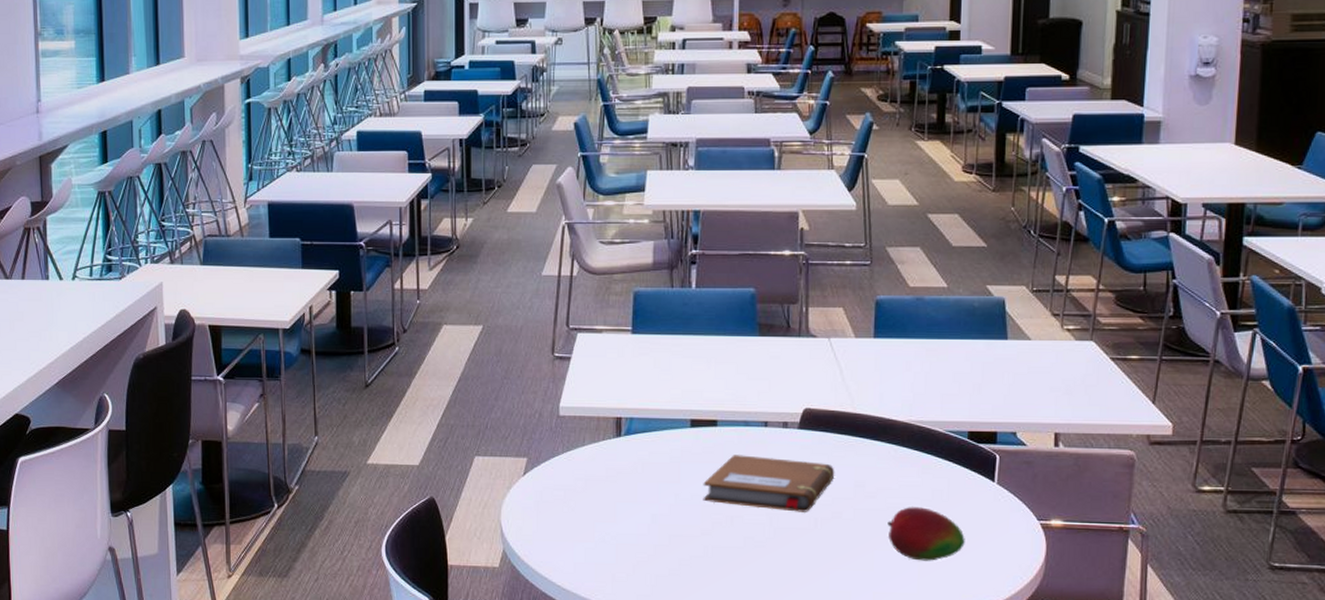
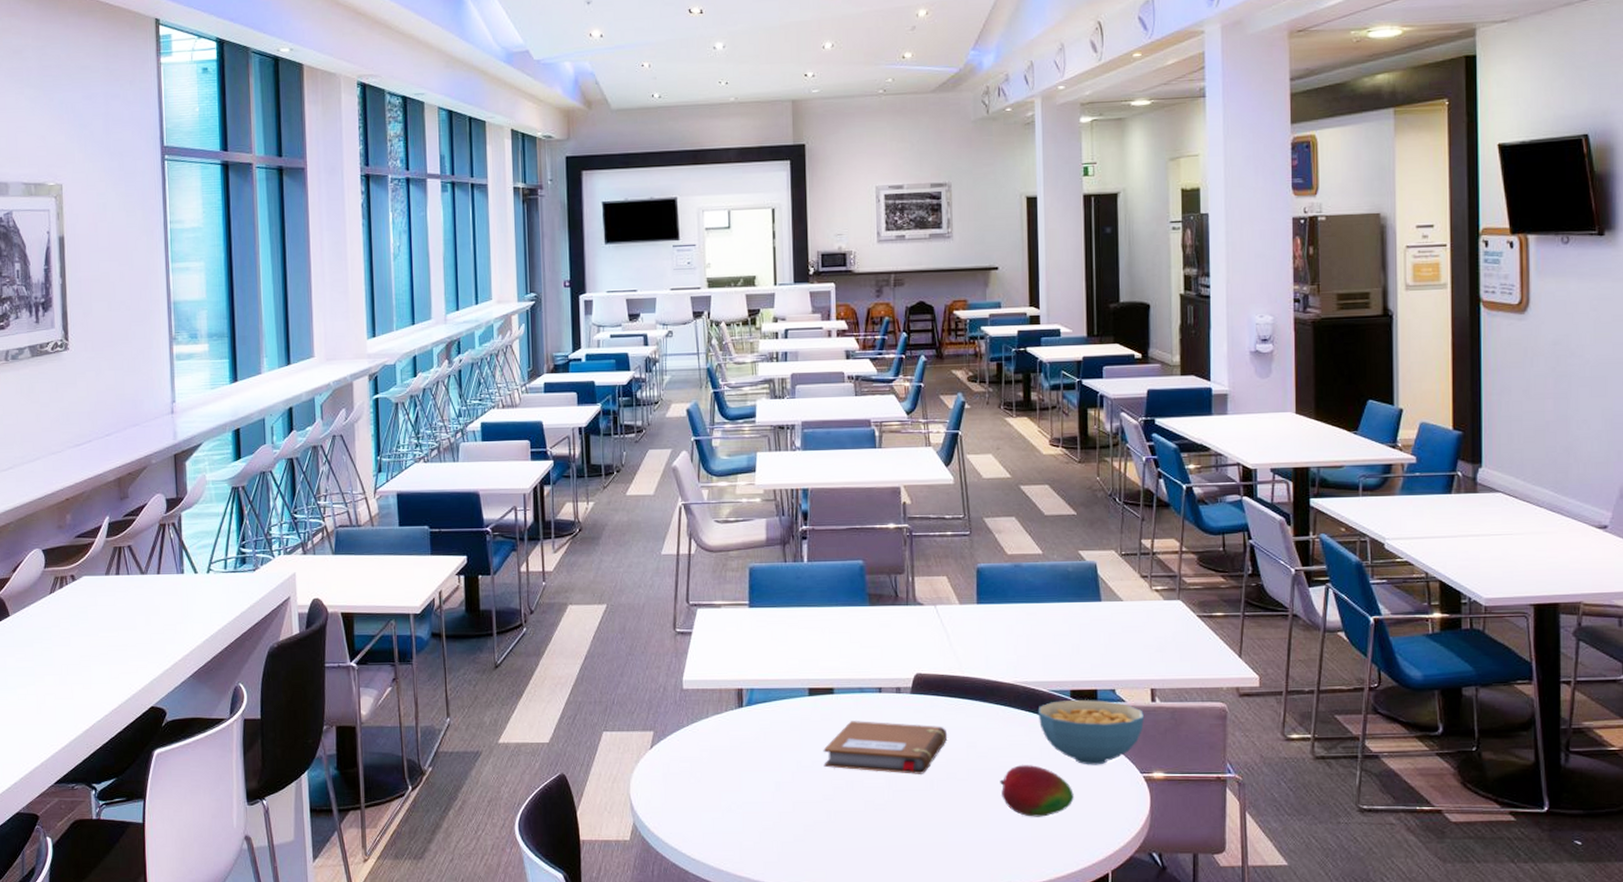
cereal bowl: none [932,441,1045,510] -> present [1038,699,1144,765]

